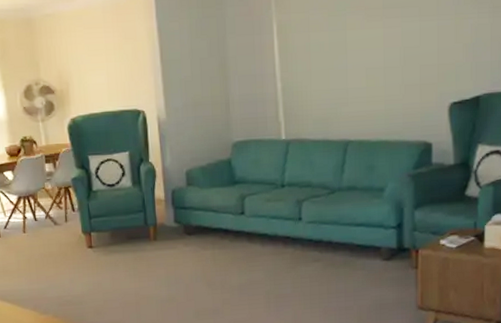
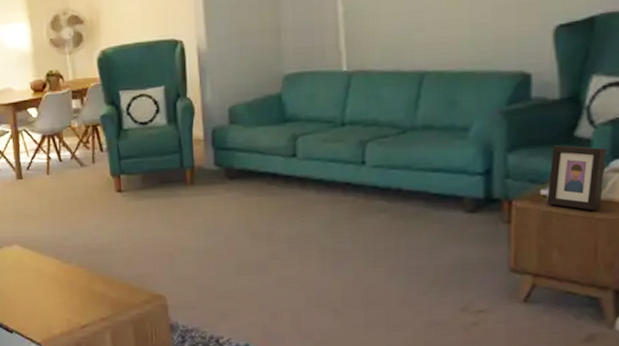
picture frame: none [445,203,489,257] -> present [547,145,606,210]

